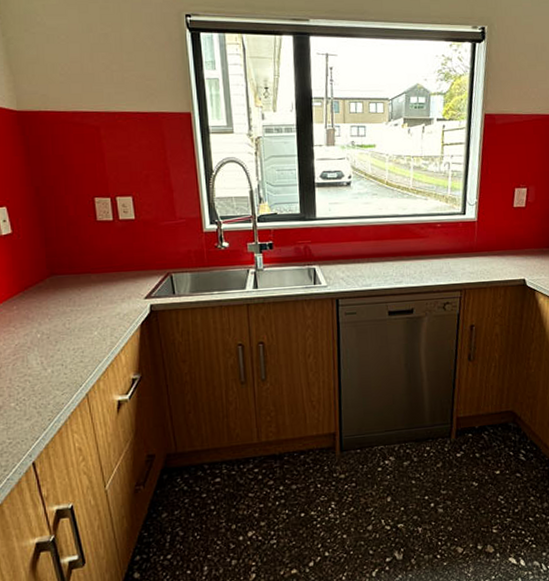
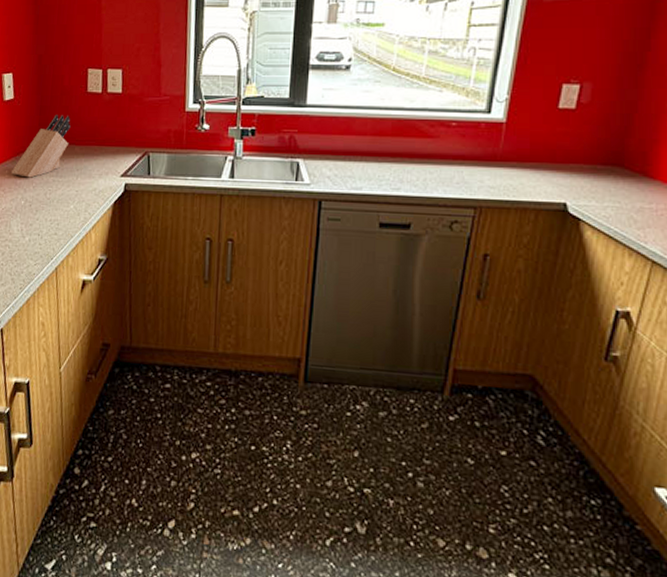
knife block: none [20,245,83,311] -> present [10,115,71,178]

